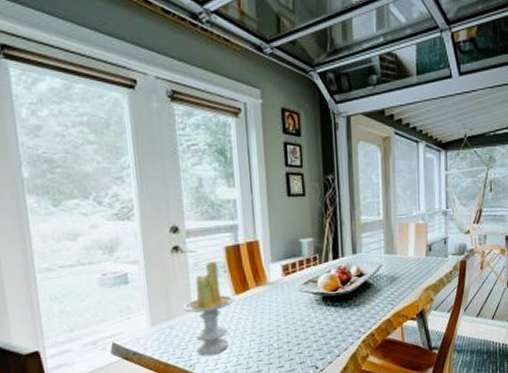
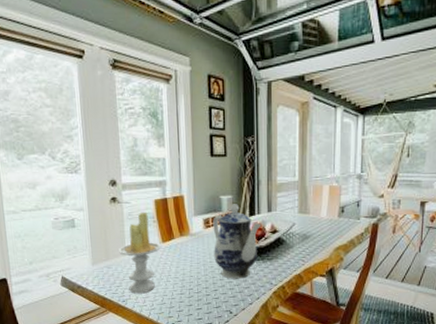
teapot: none [292,247,345,330] -> present [213,204,260,279]

